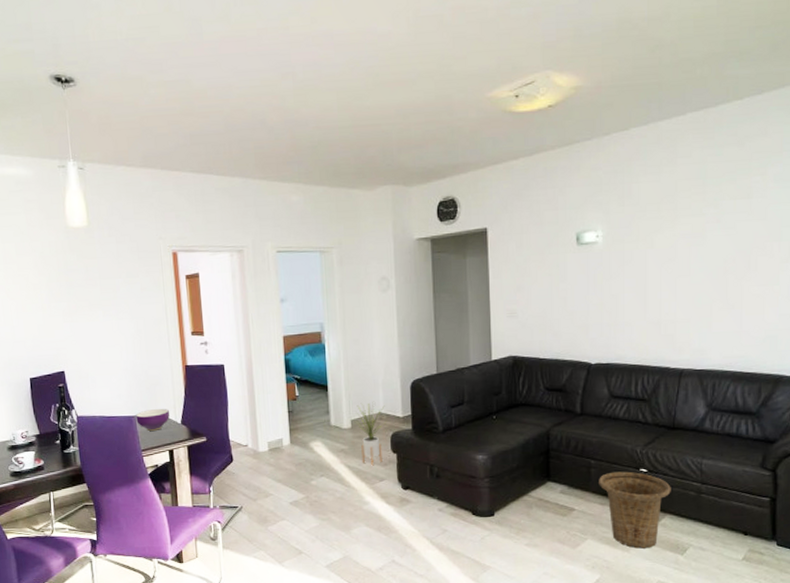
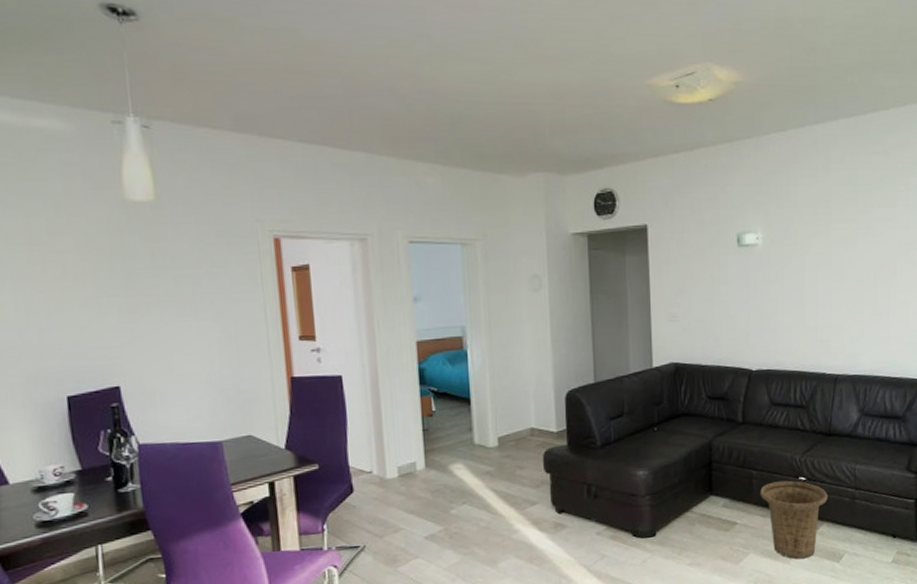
bowl: present [136,408,170,432] -> none [223,430,269,461]
house plant: present [355,402,385,466] -> none [503,416,537,489]

